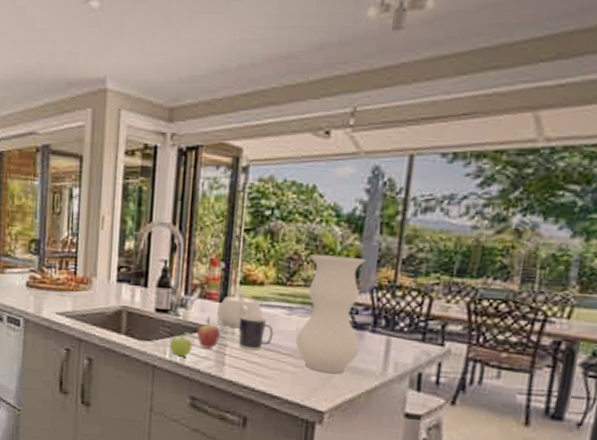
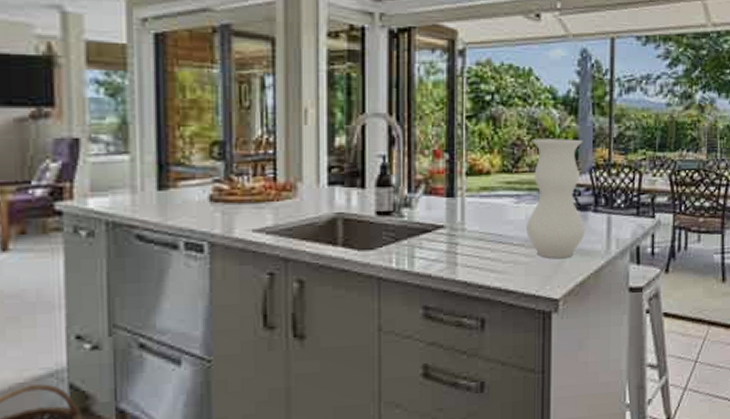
fruit: present [169,332,200,357] -> none [395,234,429,263]
fruit: present [196,317,220,349] -> none [424,214,450,250]
teapot: present [217,292,263,329] -> none [445,184,492,224]
mug: present [238,315,274,351] -> none [467,208,504,245]

